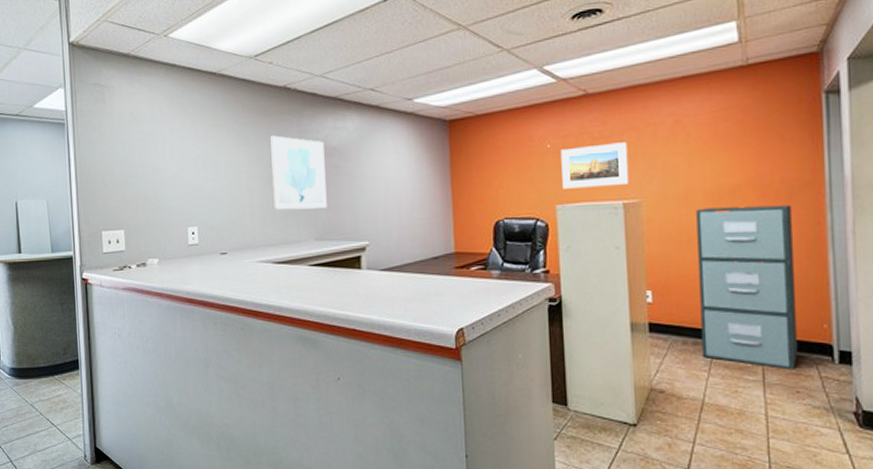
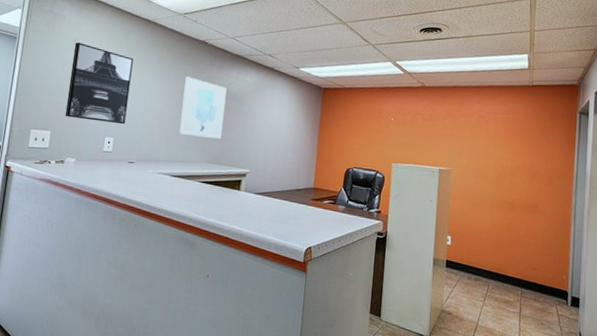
wall art: none [131,116,208,210] -> present [64,42,133,125]
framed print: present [561,142,629,189] -> none [398,123,447,156]
filing cabinet: present [696,204,798,370] -> none [481,181,551,307]

